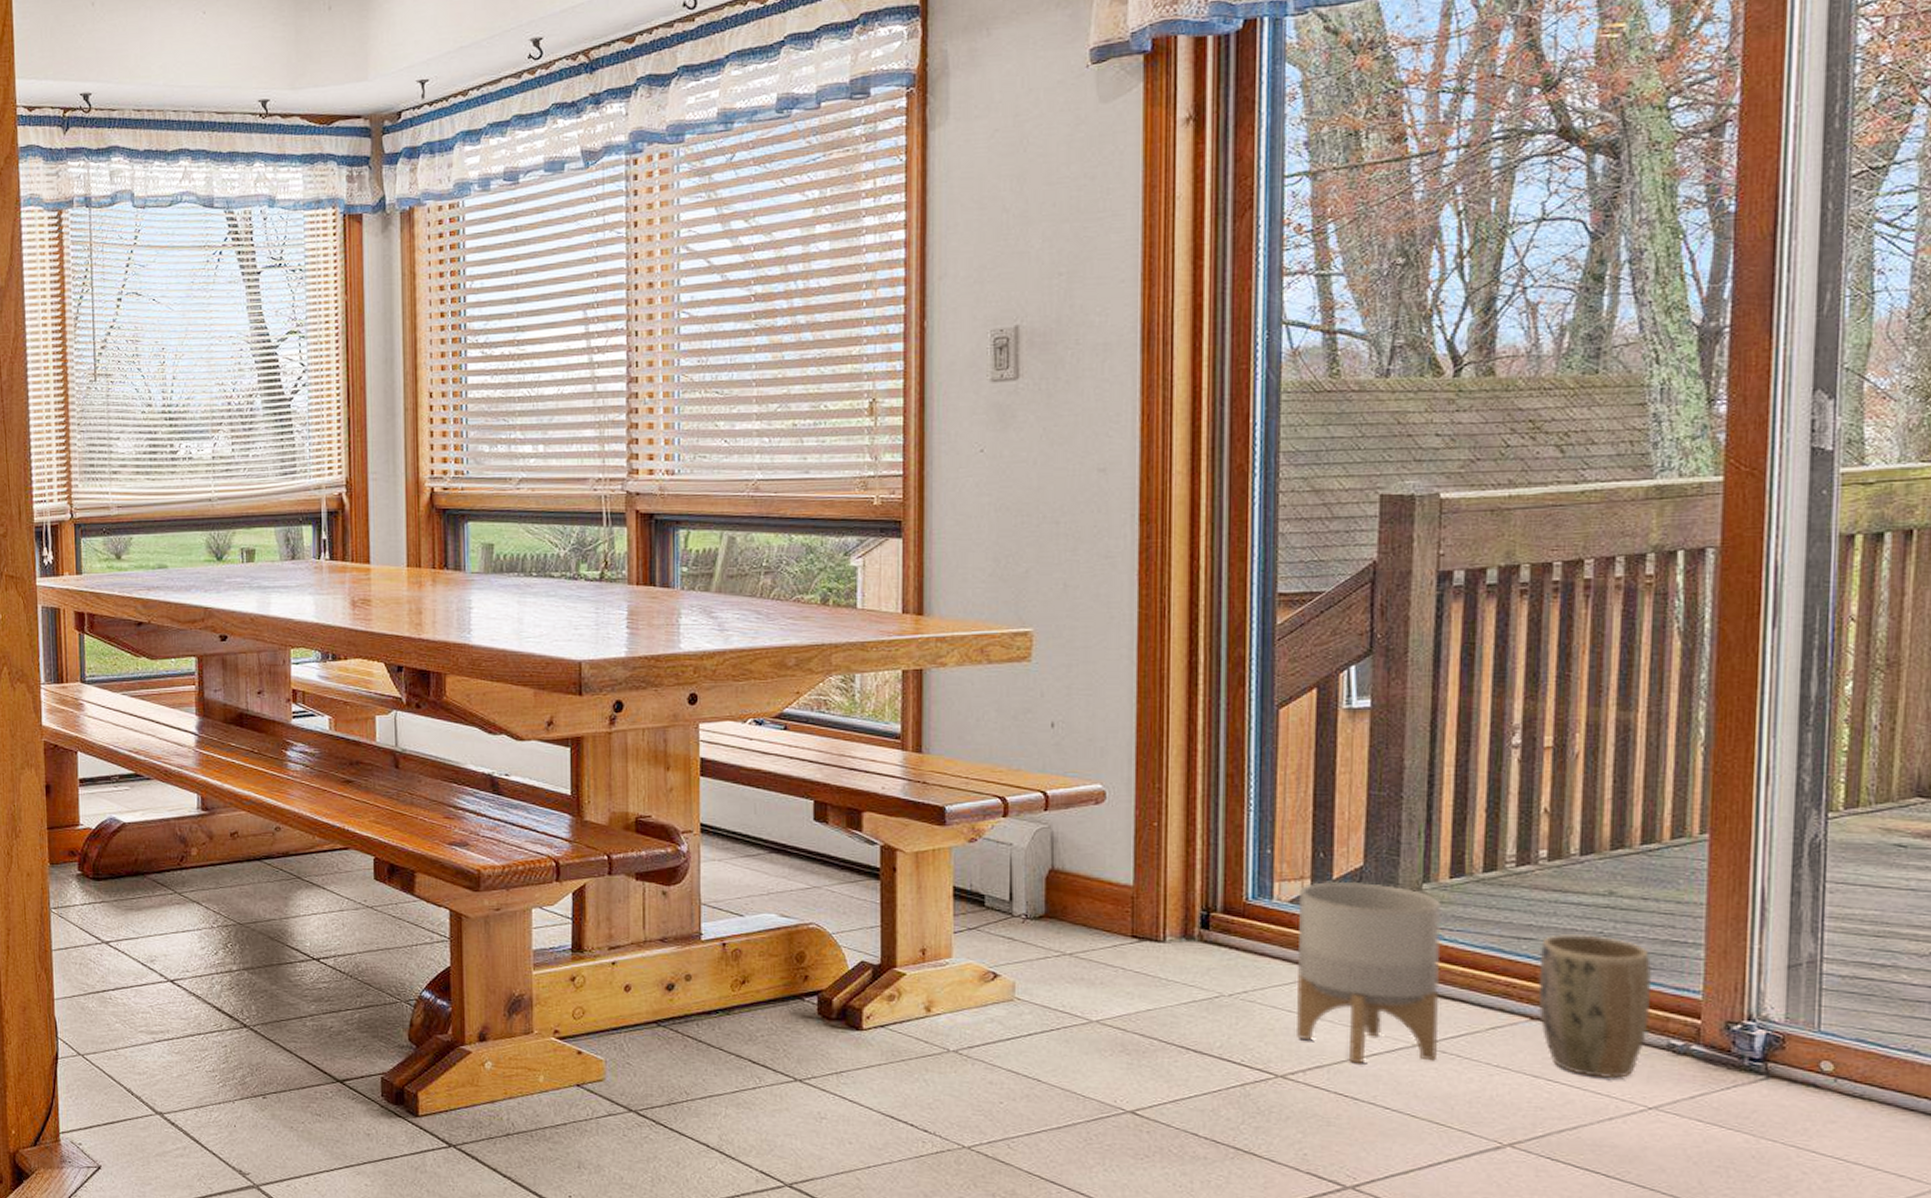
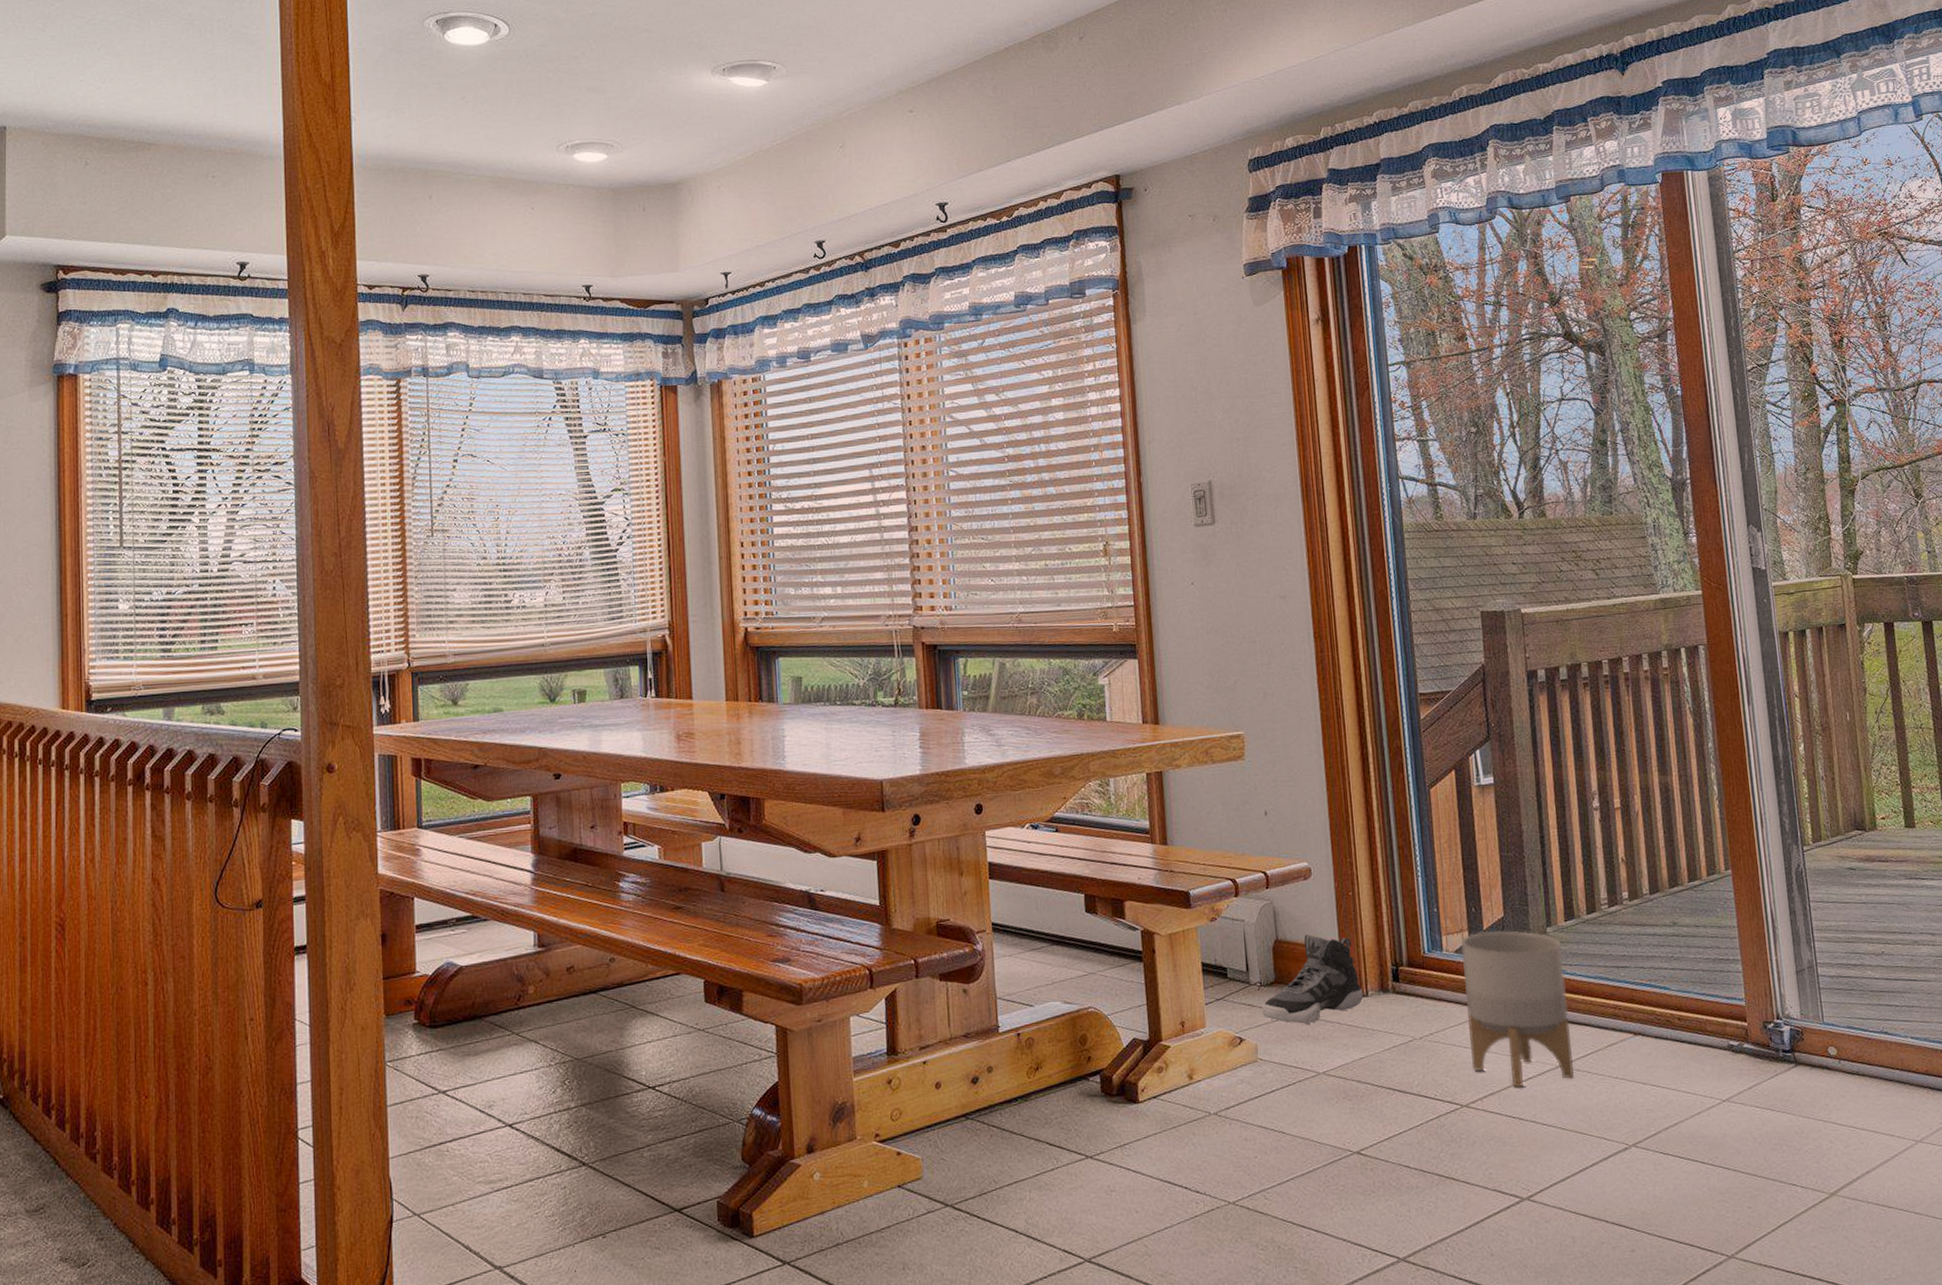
sneaker: none [1024,865,1159,965] -> present [1261,934,1364,1024]
plant pot: present [1538,934,1651,1079] -> none [1633,959,1714,1080]

